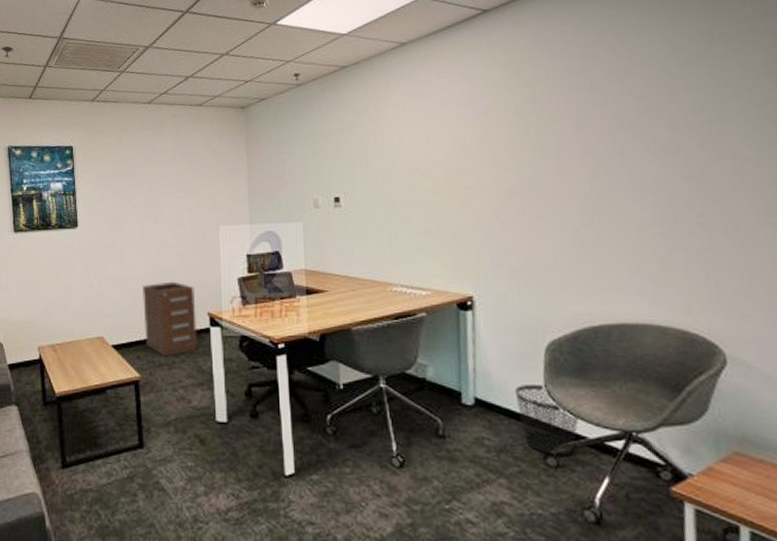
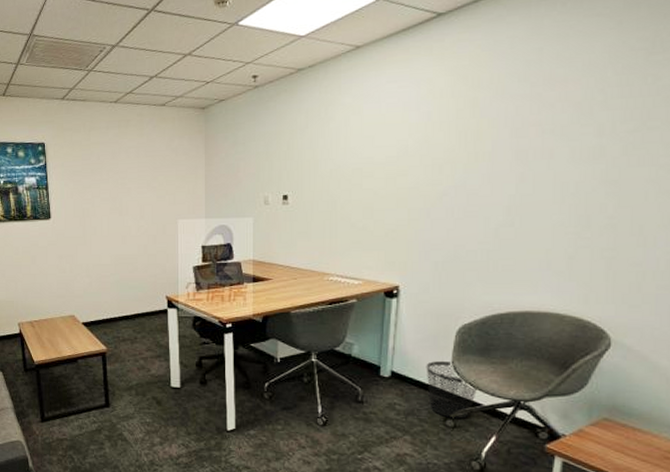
filing cabinet: present [142,281,198,357] -> none [108,268,157,333]

